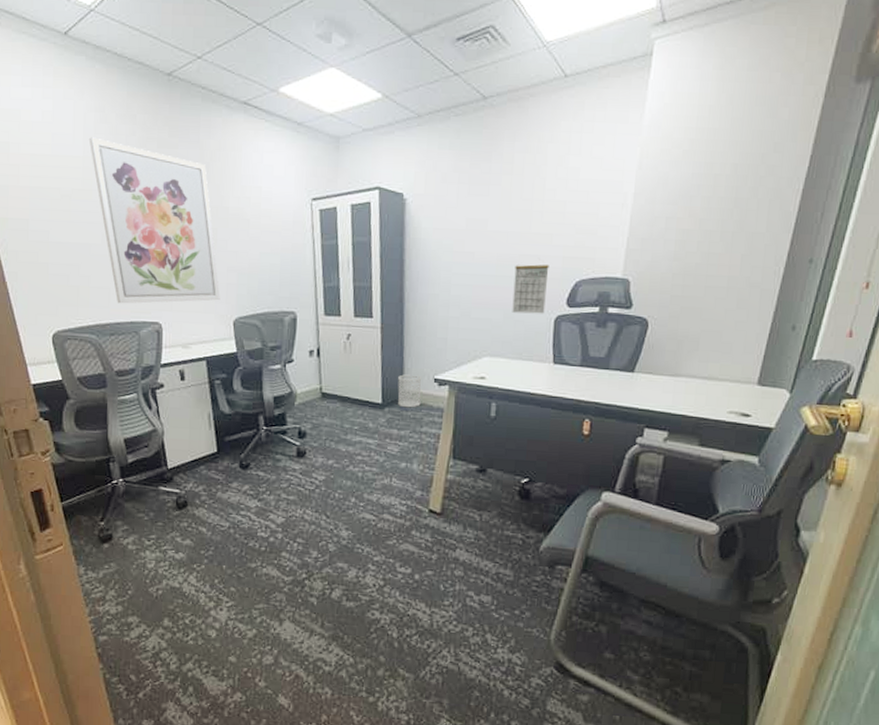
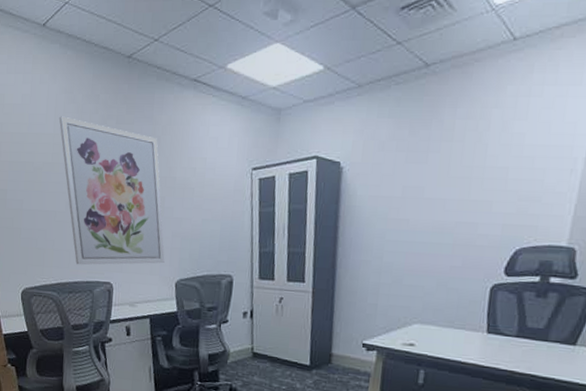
wastebasket: present [397,374,421,408] -> none [326,338,350,371]
calendar: present [512,264,549,314] -> none [445,232,488,283]

